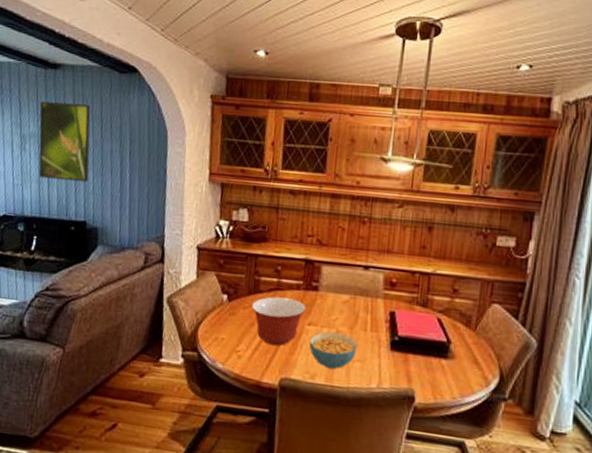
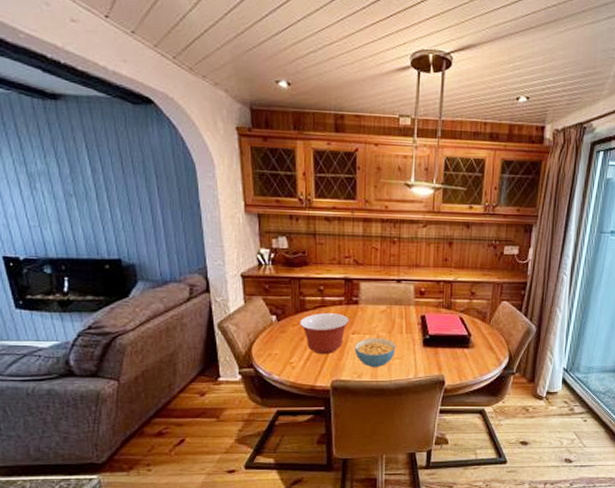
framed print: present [38,101,91,183] -> none [43,136,116,220]

